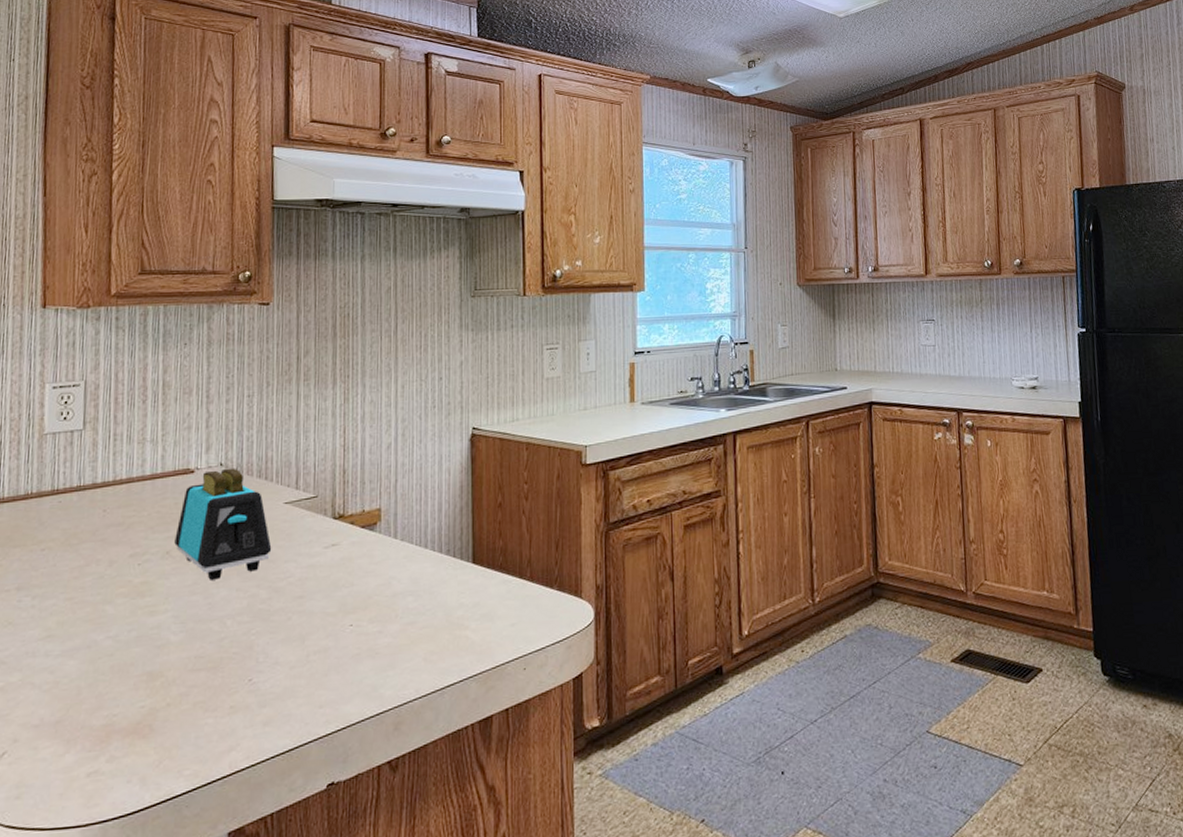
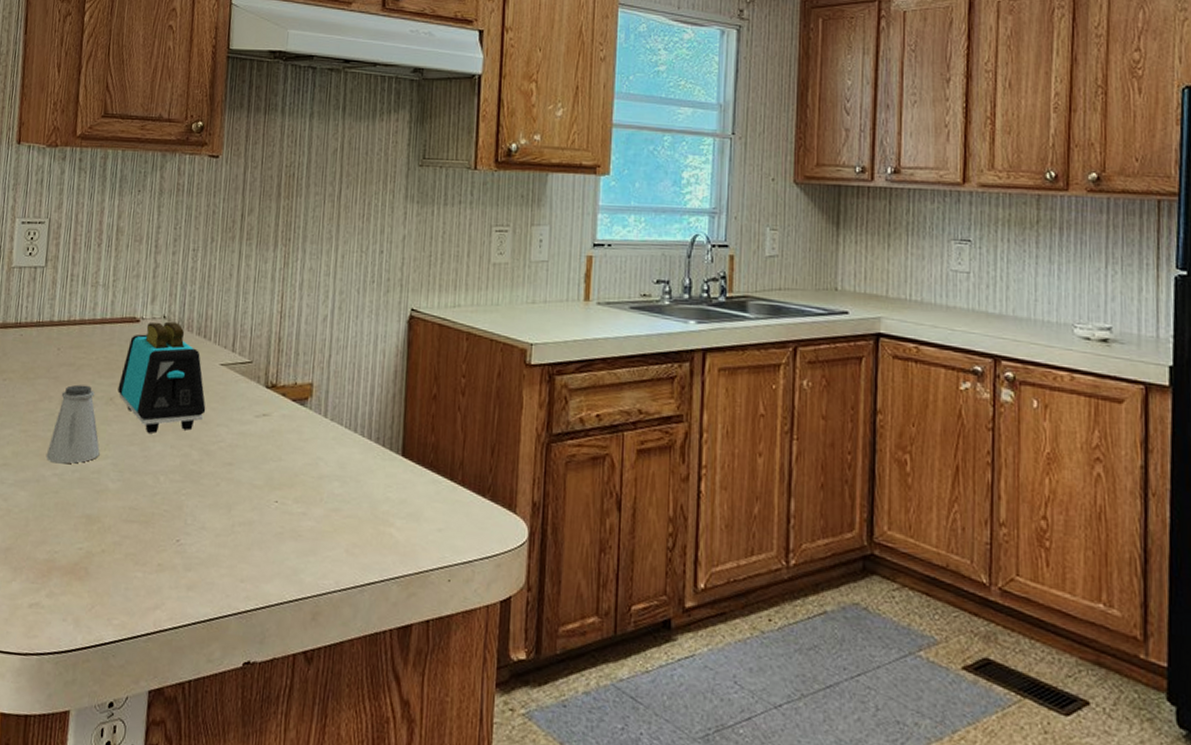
saltshaker: none [96,542,158,626] -> present [46,384,100,464]

